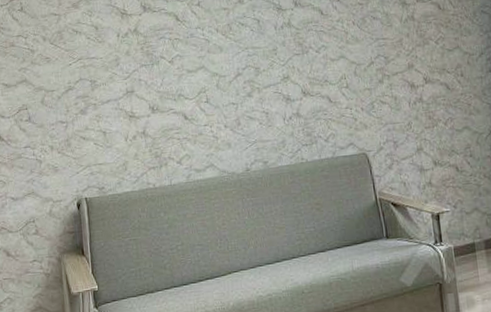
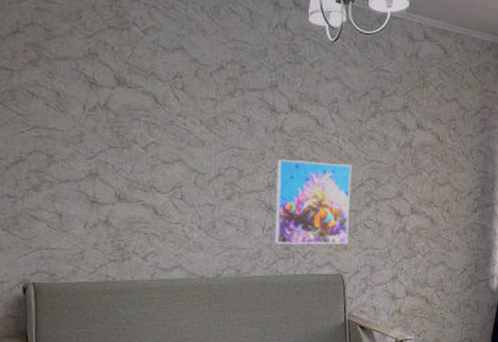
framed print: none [289,46,367,132] -> present [274,159,352,245]

